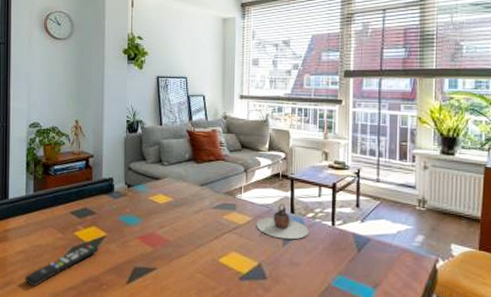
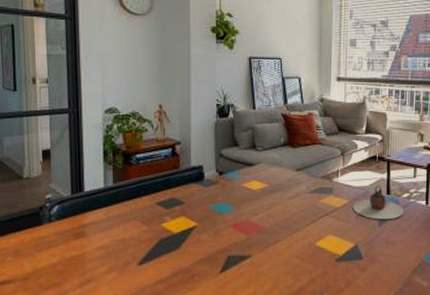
remote control: present [24,244,99,287] -> none [106,235,189,283]

